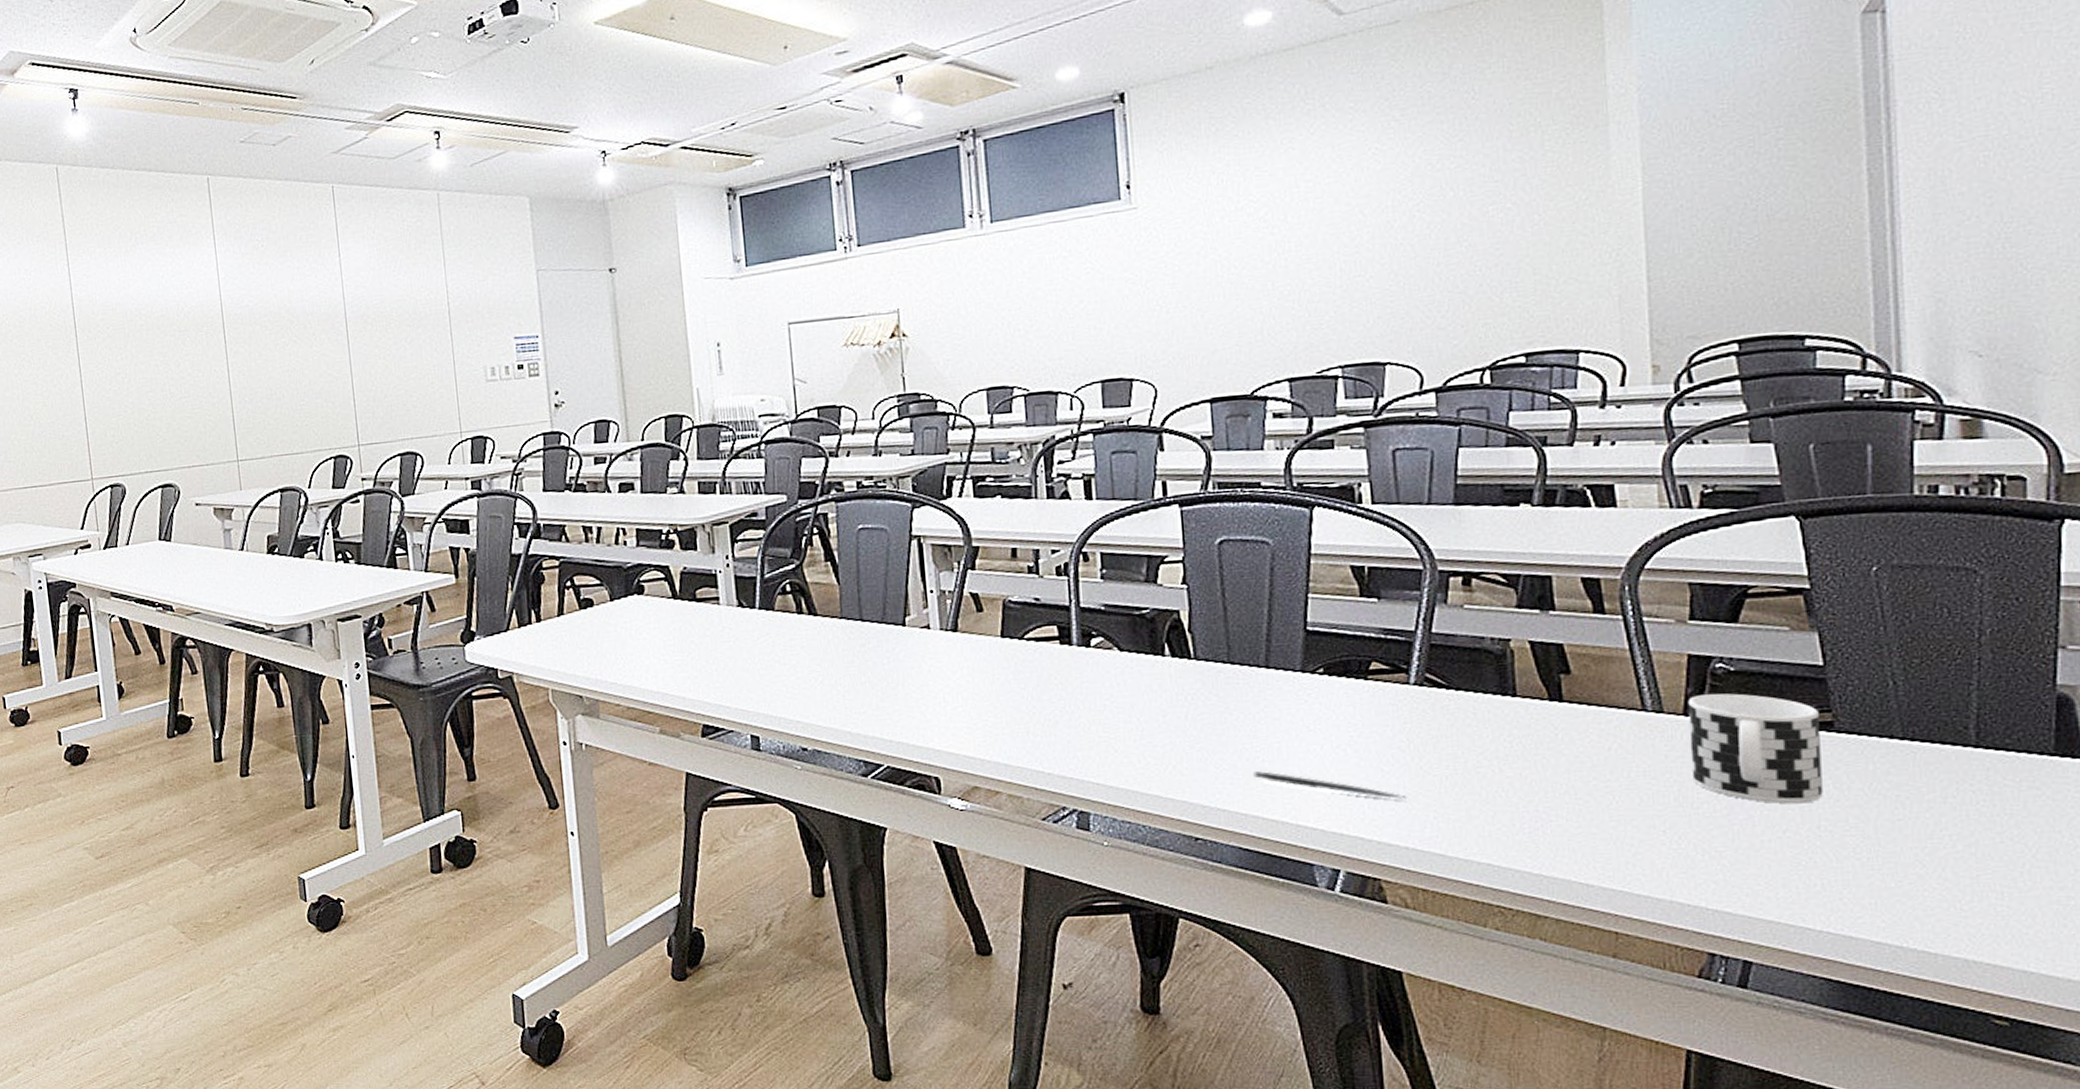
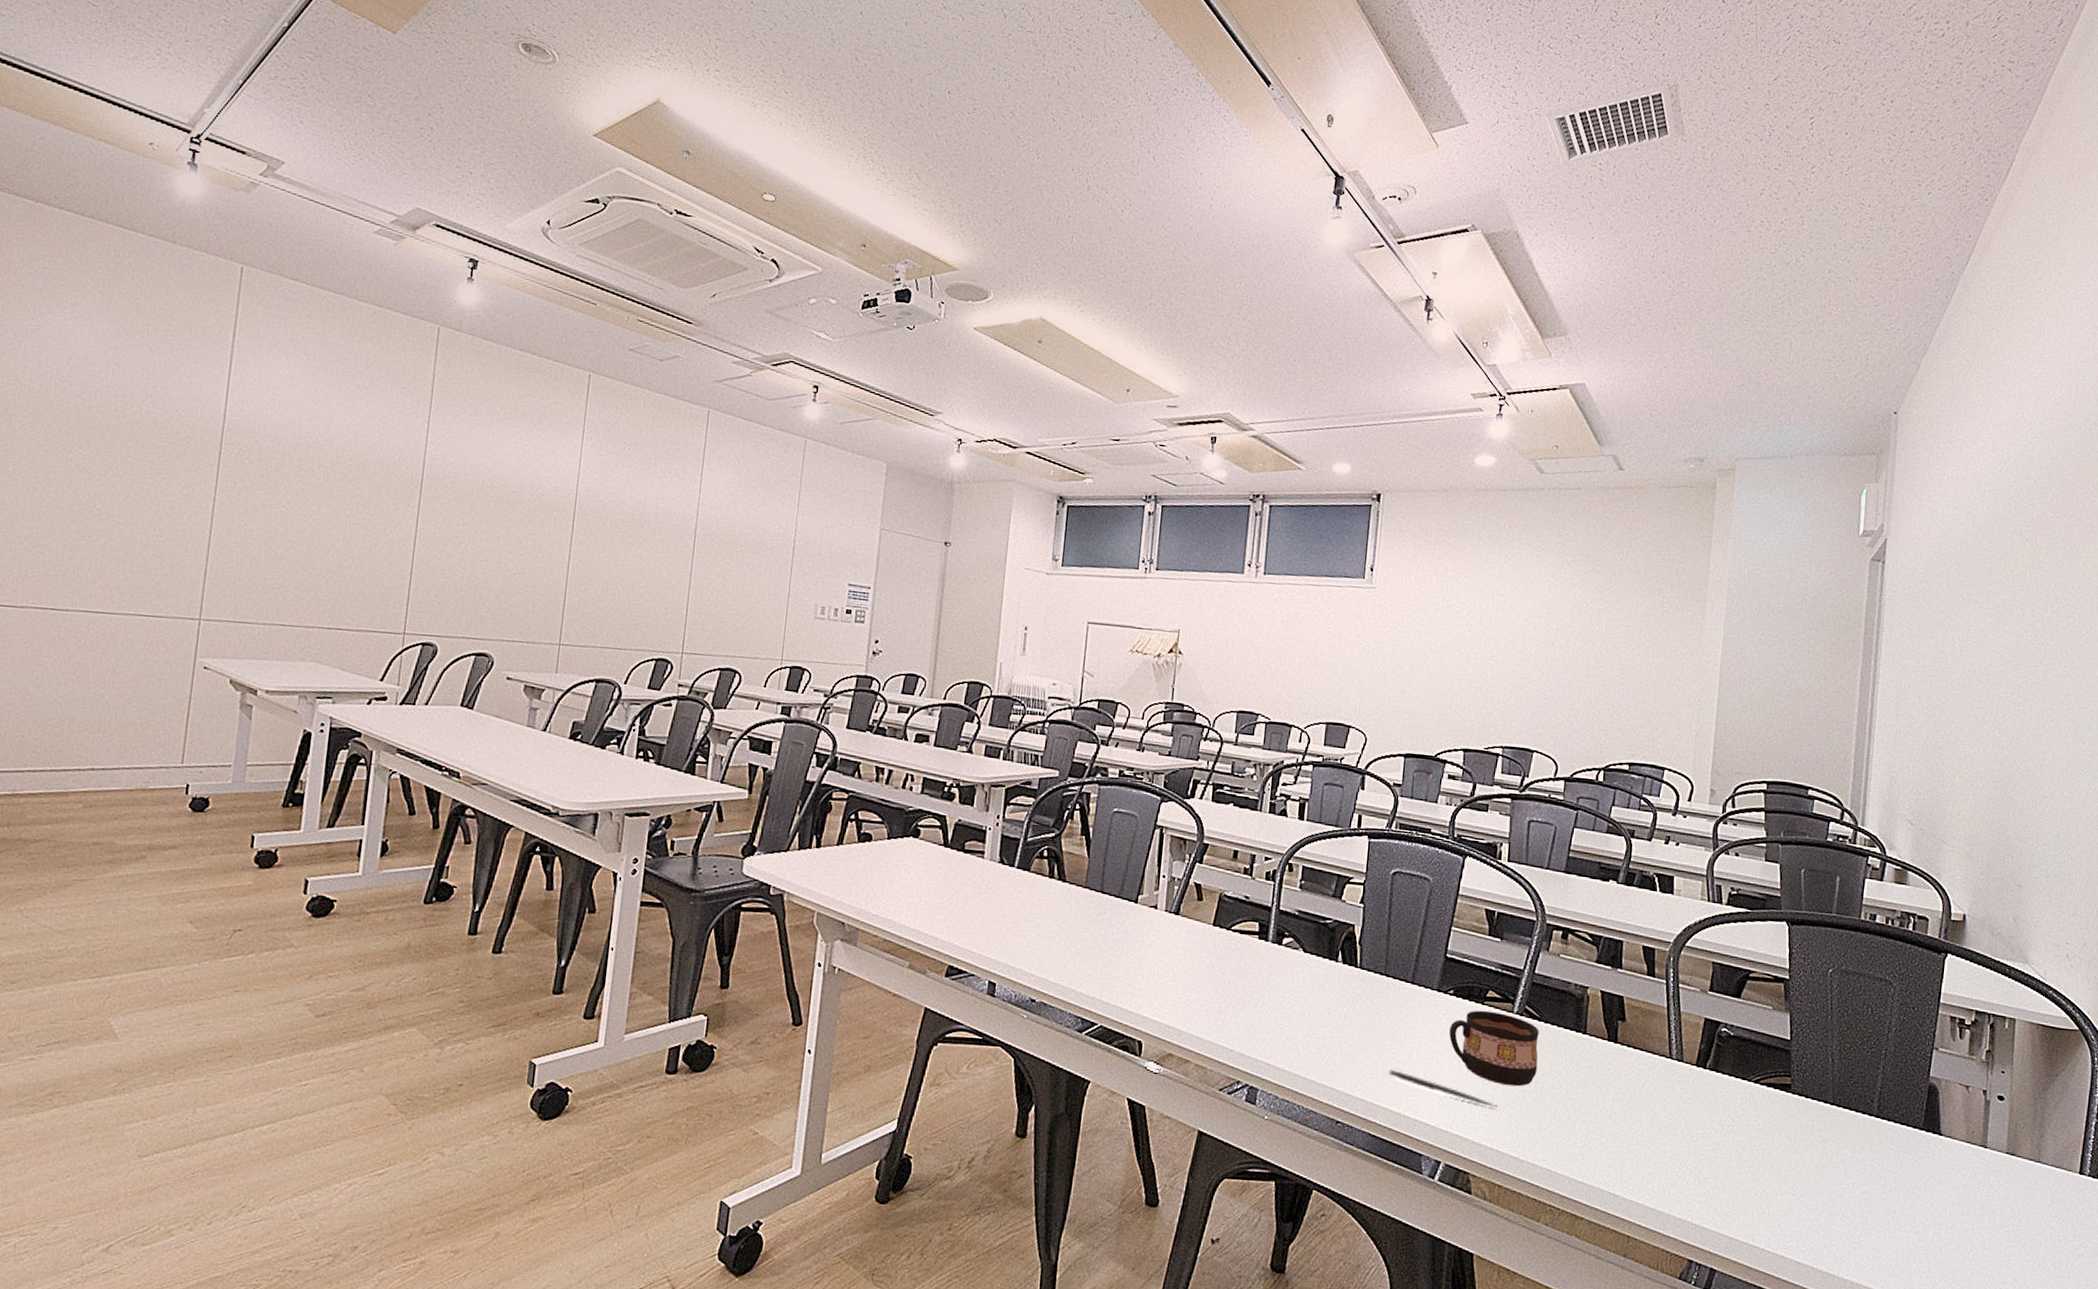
cup: none [1326,686,1454,772] -> present [1449,1010,1539,1087]
cup: present [1688,693,1823,804] -> none [1695,1051,1783,1147]

